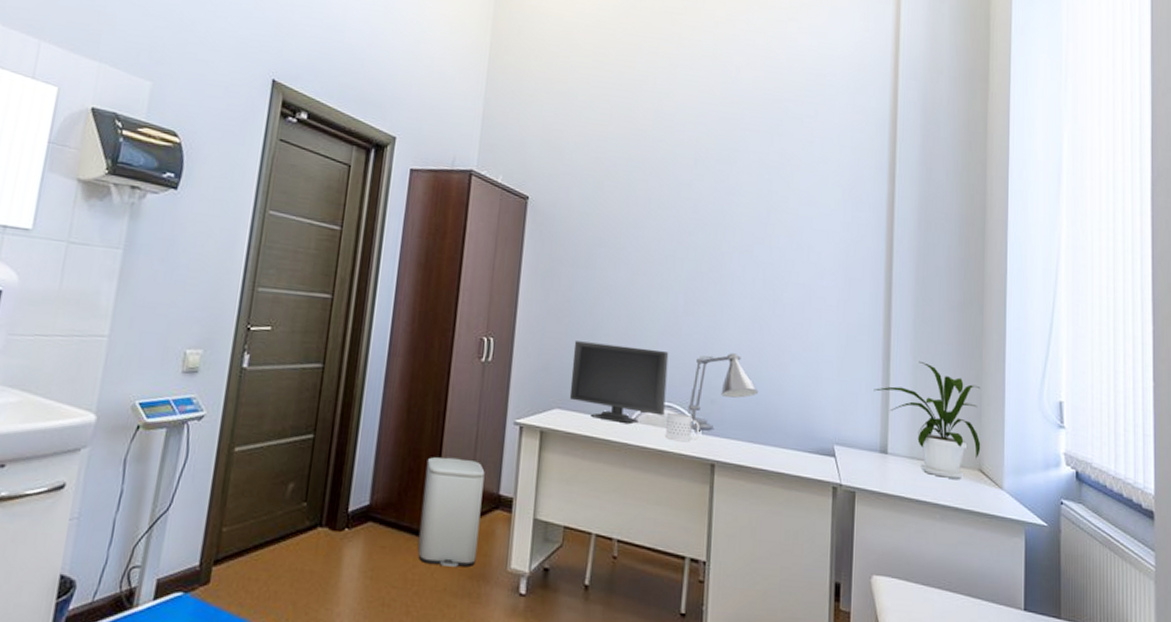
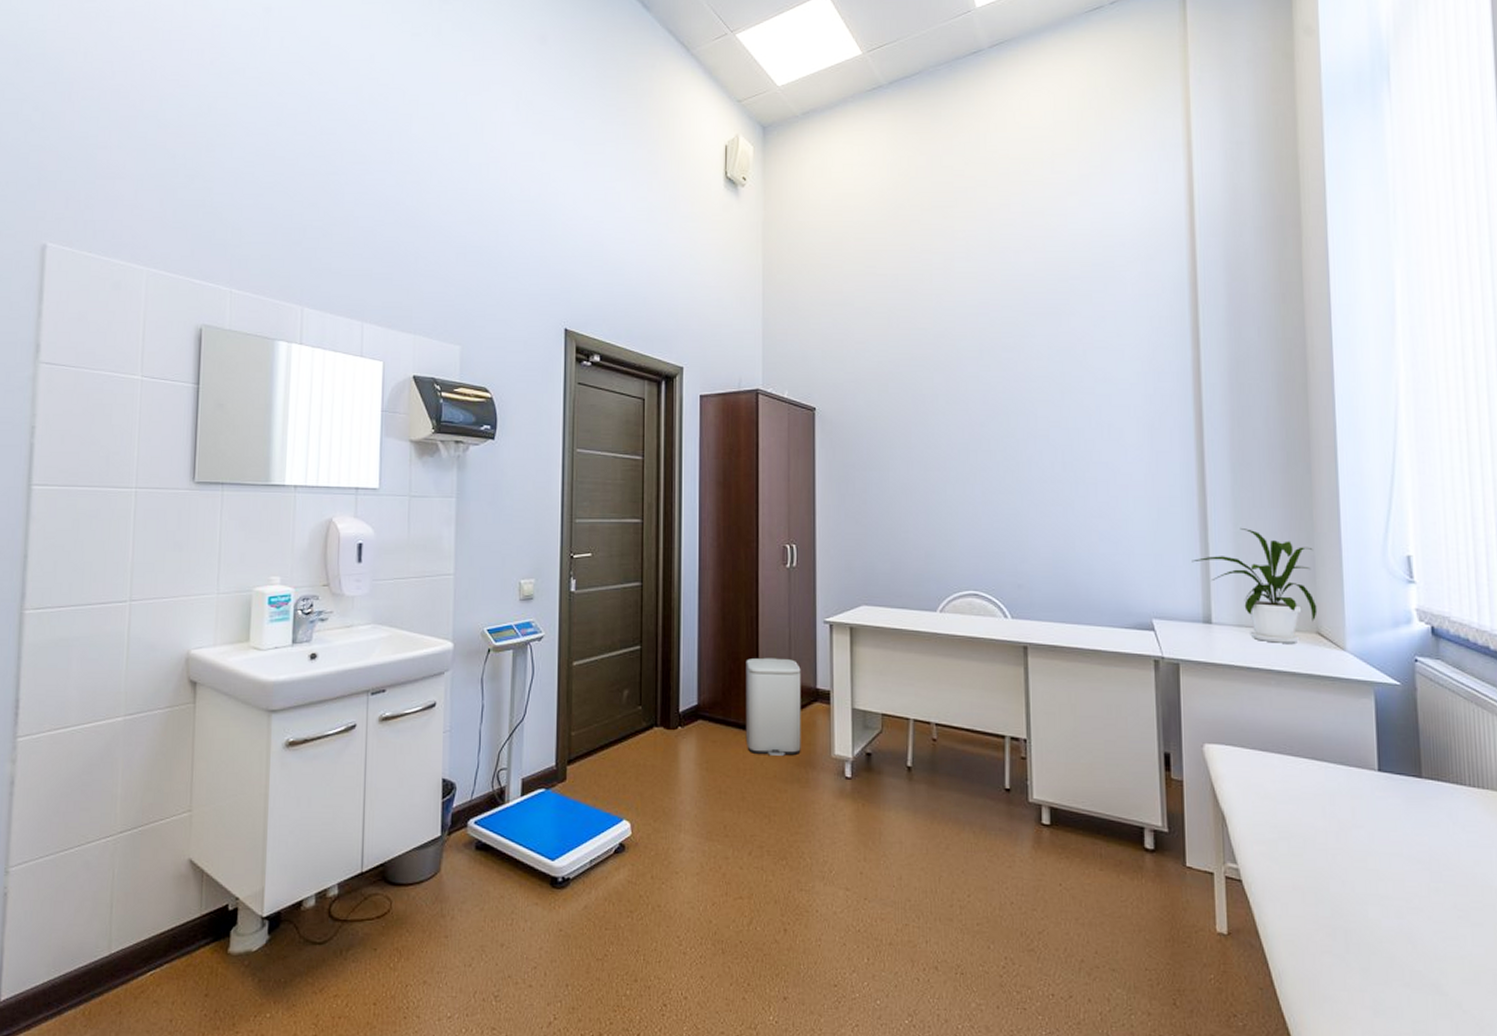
computer monitor: present [569,341,669,424] -> none [874,540,971,615]
mug: present [666,412,701,443] -> none [973,600,1010,628]
desk lamp: present [687,353,759,431] -> none [995,538,1067,615]

